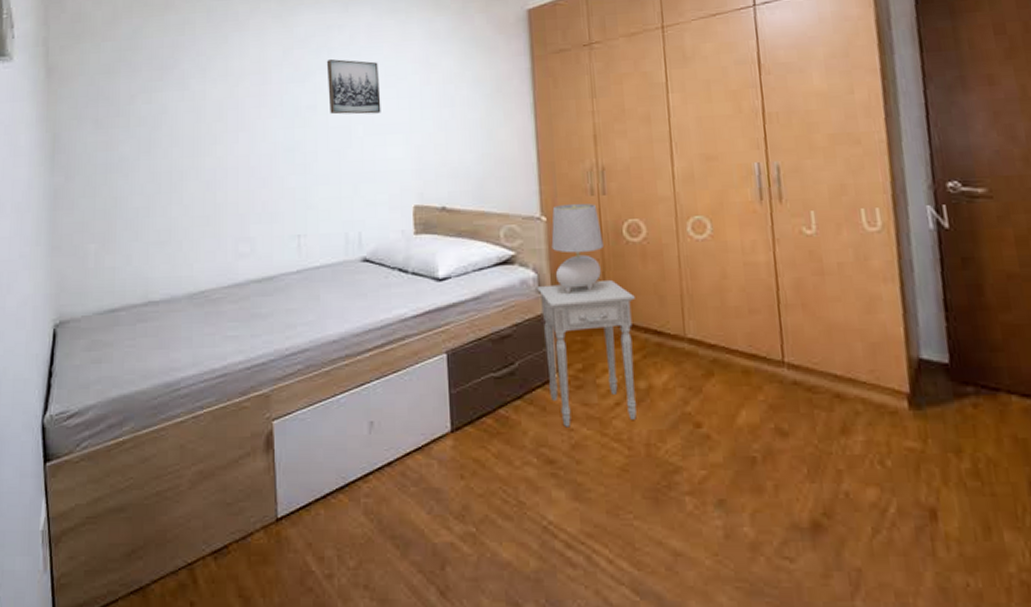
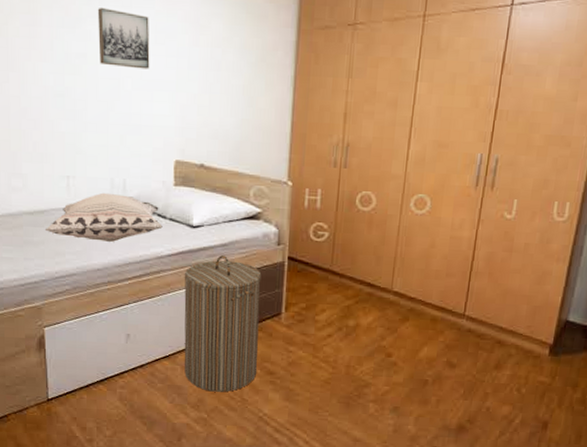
decorative pillow: none [275,249,405,307] -> present [46,192,163,242]
laundry hamper: none [433,311,534,494] -> present [184,255,262,392]
nightstand: present [537,279,637,428] -> none [277,239,357,350]
table lamp: present [551,203,604,294] -> none [293,172,338,248]

